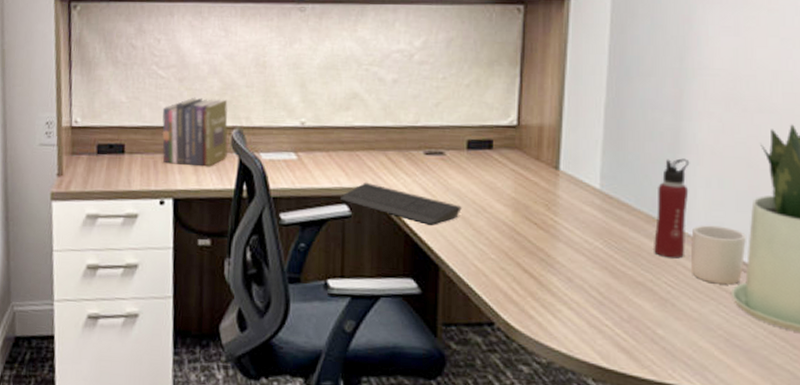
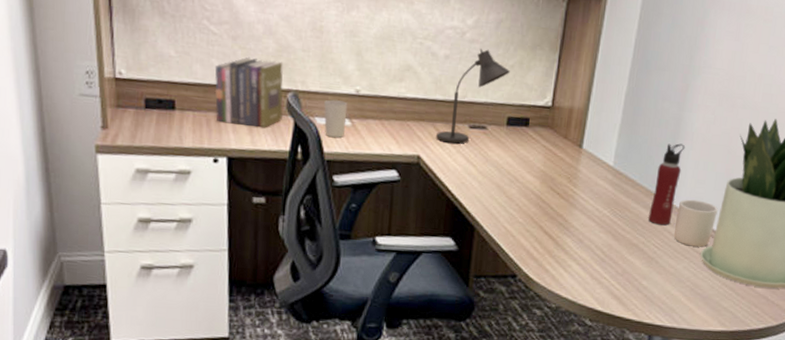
cup: none [269,134,293,173] -> present [324,99,348,138]
keyboard: present [340,182,462,225] -> none [391,150,498,192]
desk lamp: none [388,69,467,173] -> present [435,48,511,144]

